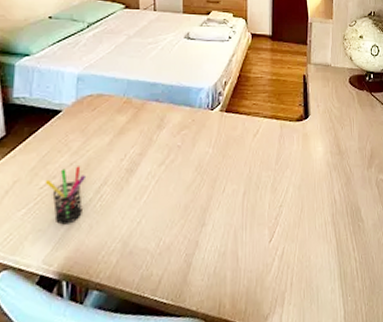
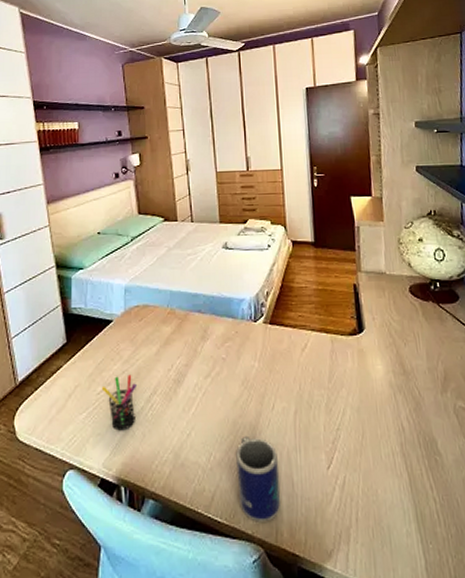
mug: none [185,218,225,299] -> present [236,435,280,522]

